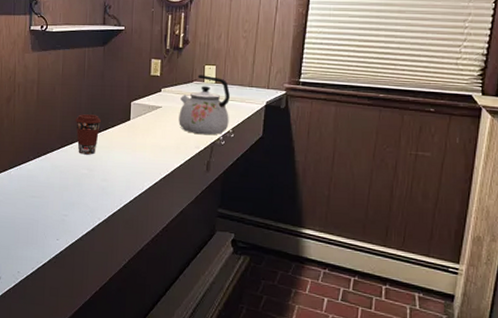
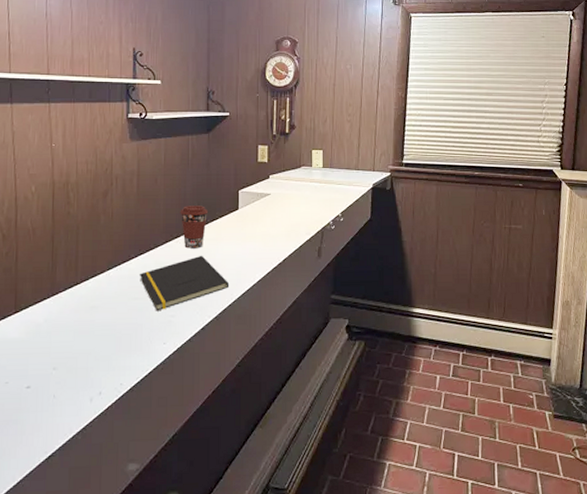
notepad: none [36,161,119,210] -> present [139,255,230,311]
kettle: present [178,75,230,135] -> none [288,160,338,221]

